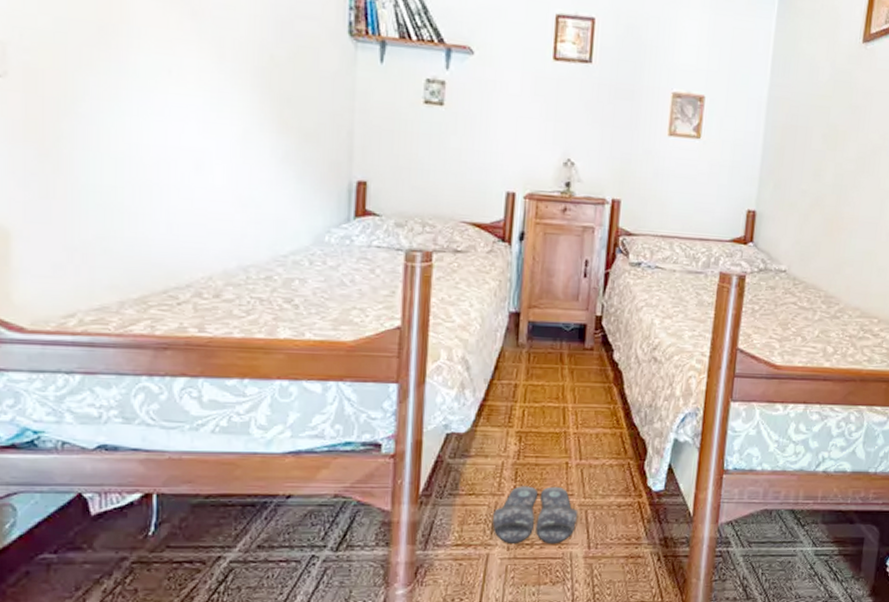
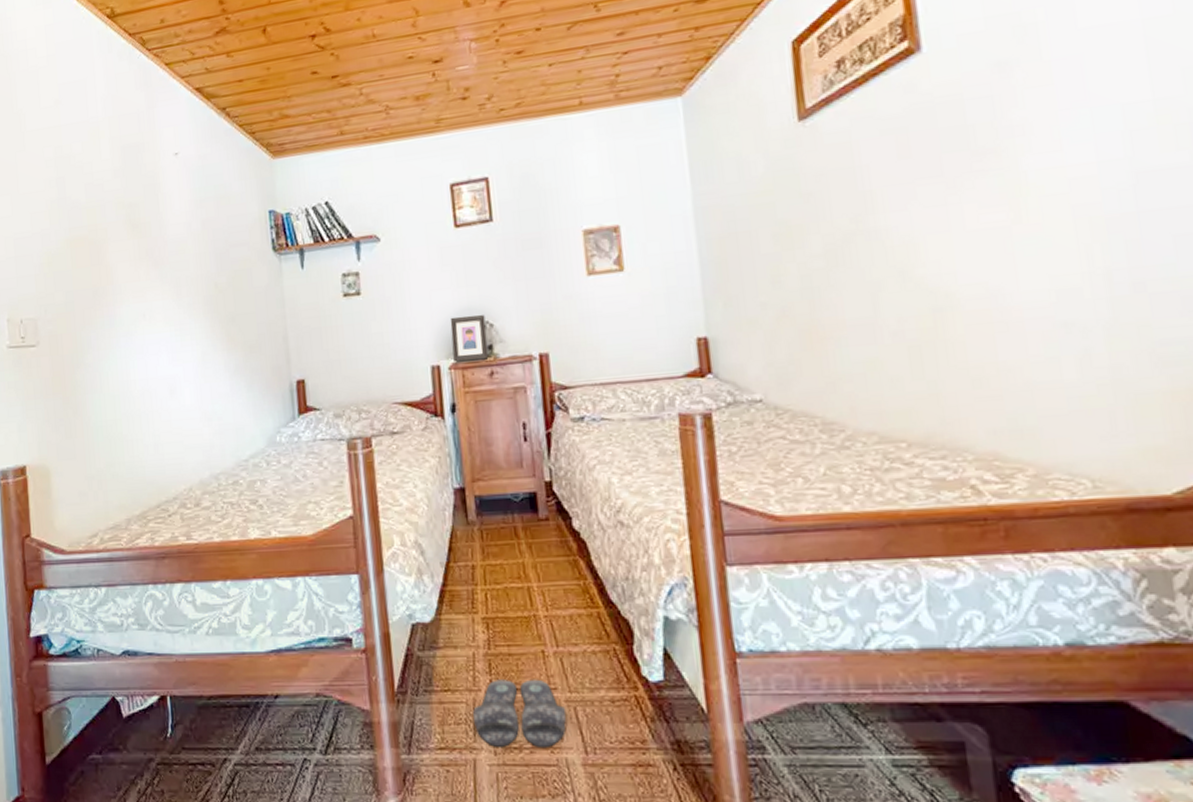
picture frame: none [530,148,568,195] -> present [450,315,489,362]

